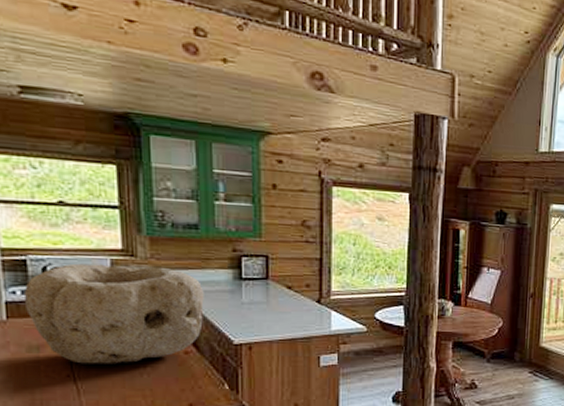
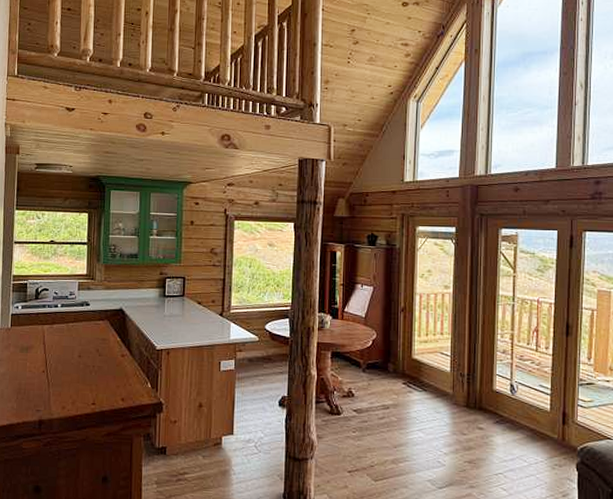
bowl: present [25,263,204,364] -> none [23,285,138,364]

